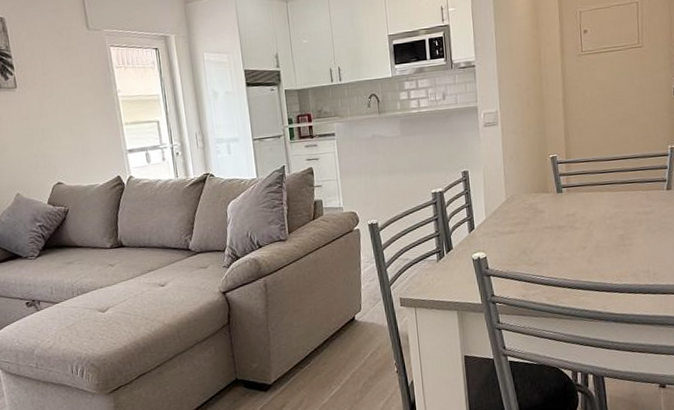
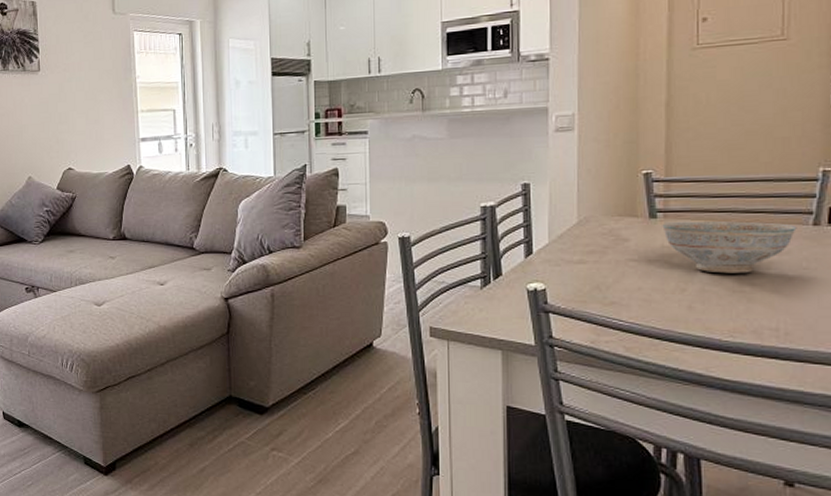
decorative bowl: none [566,190,657,232] -> present [662,221,797,274]

